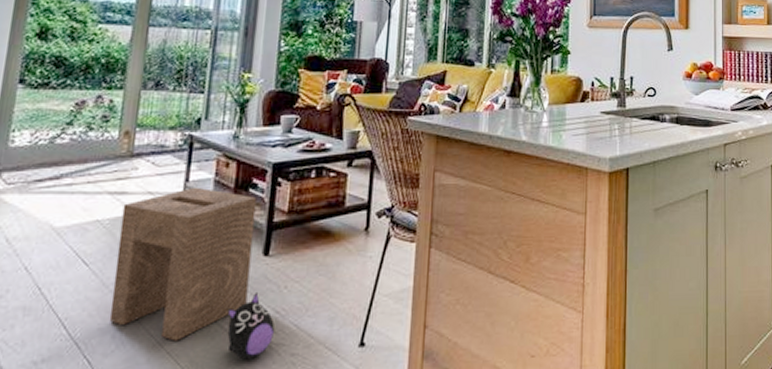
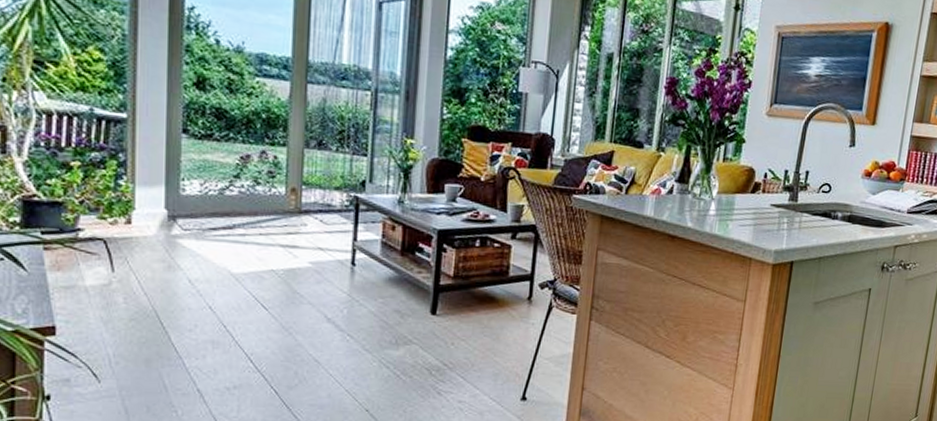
stool: present [109,187,257,341] -> none [291,246,423,381]
plush toy: present [227,291,275,360] -> none [399,345,443,402]

